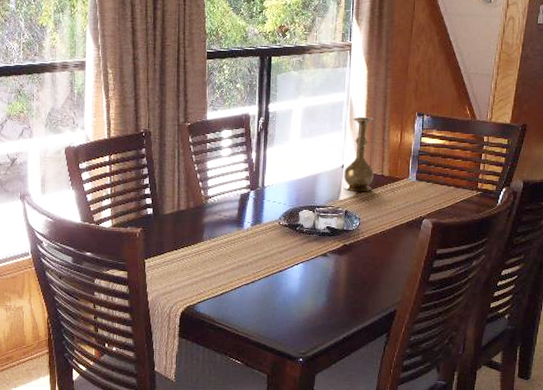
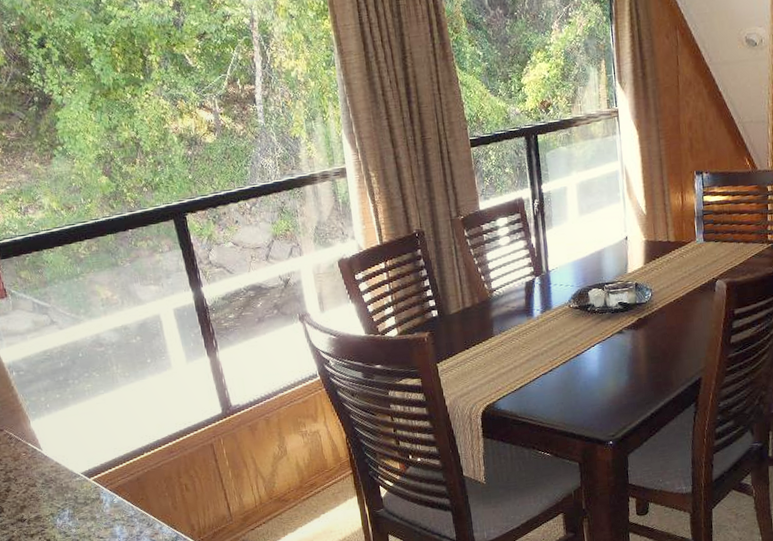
vase: present [343,116,375,191] -> none [628,183,660,263]

